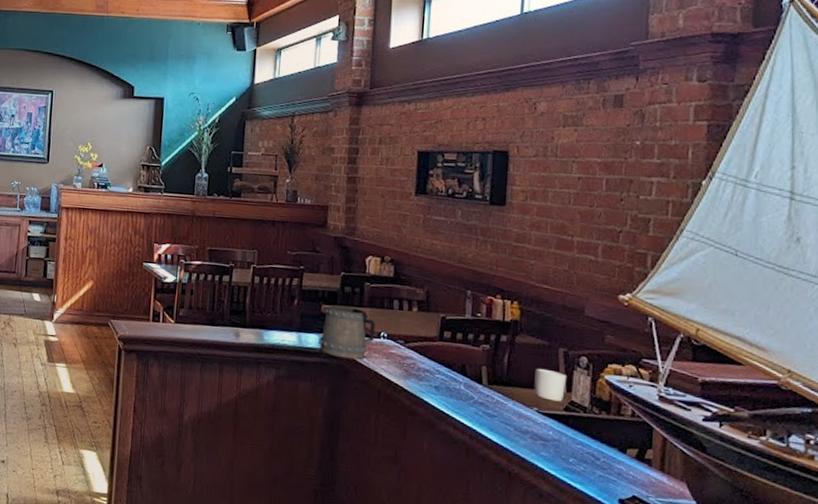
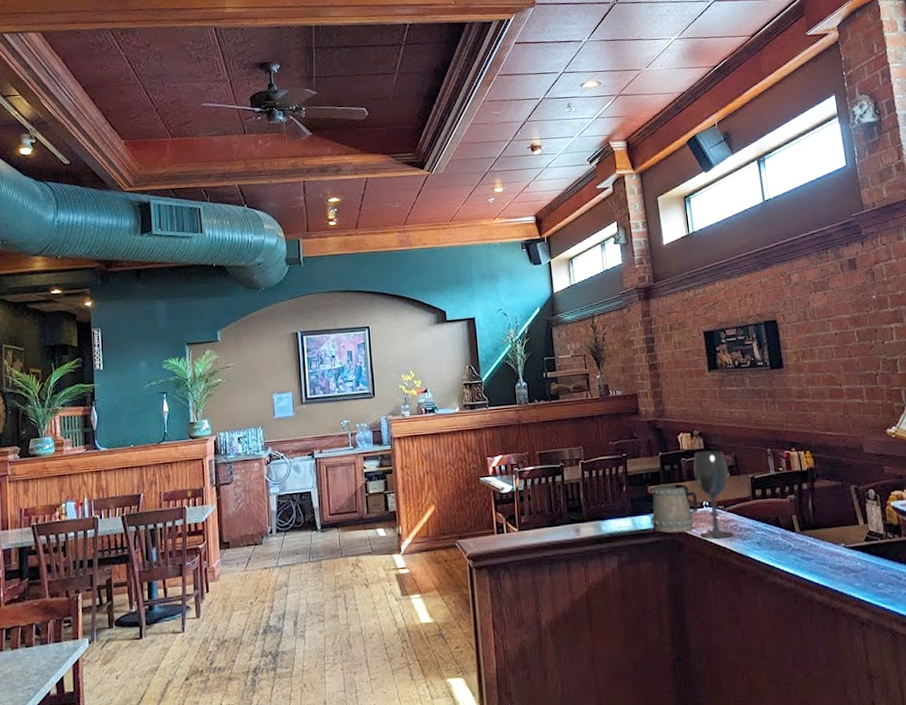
wine glass: none [371,278,418,376] -> present [692,450,733,540]
mug: present [533,368,568,402] -> none [835,506,863,535]

